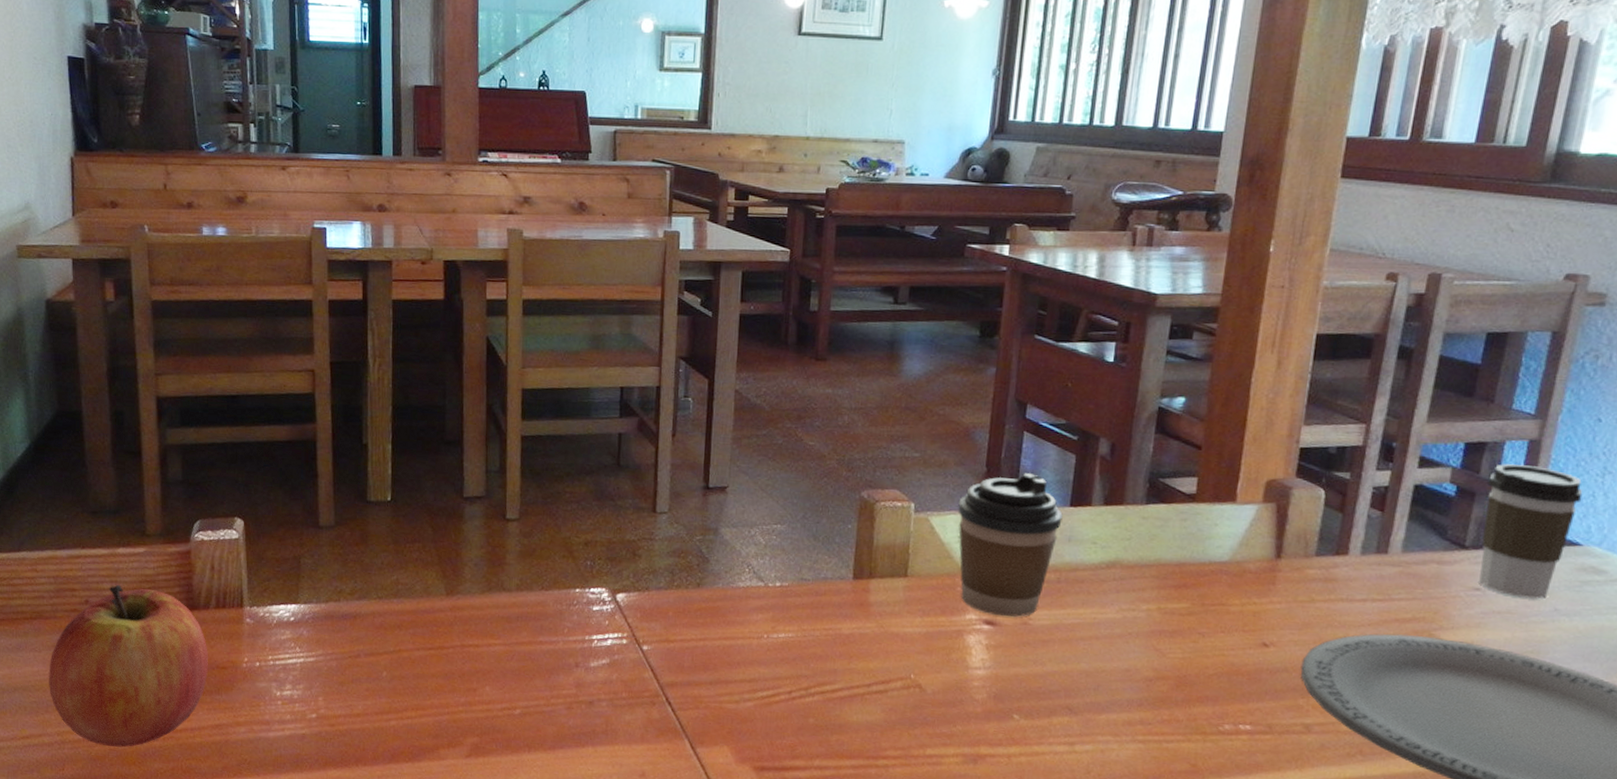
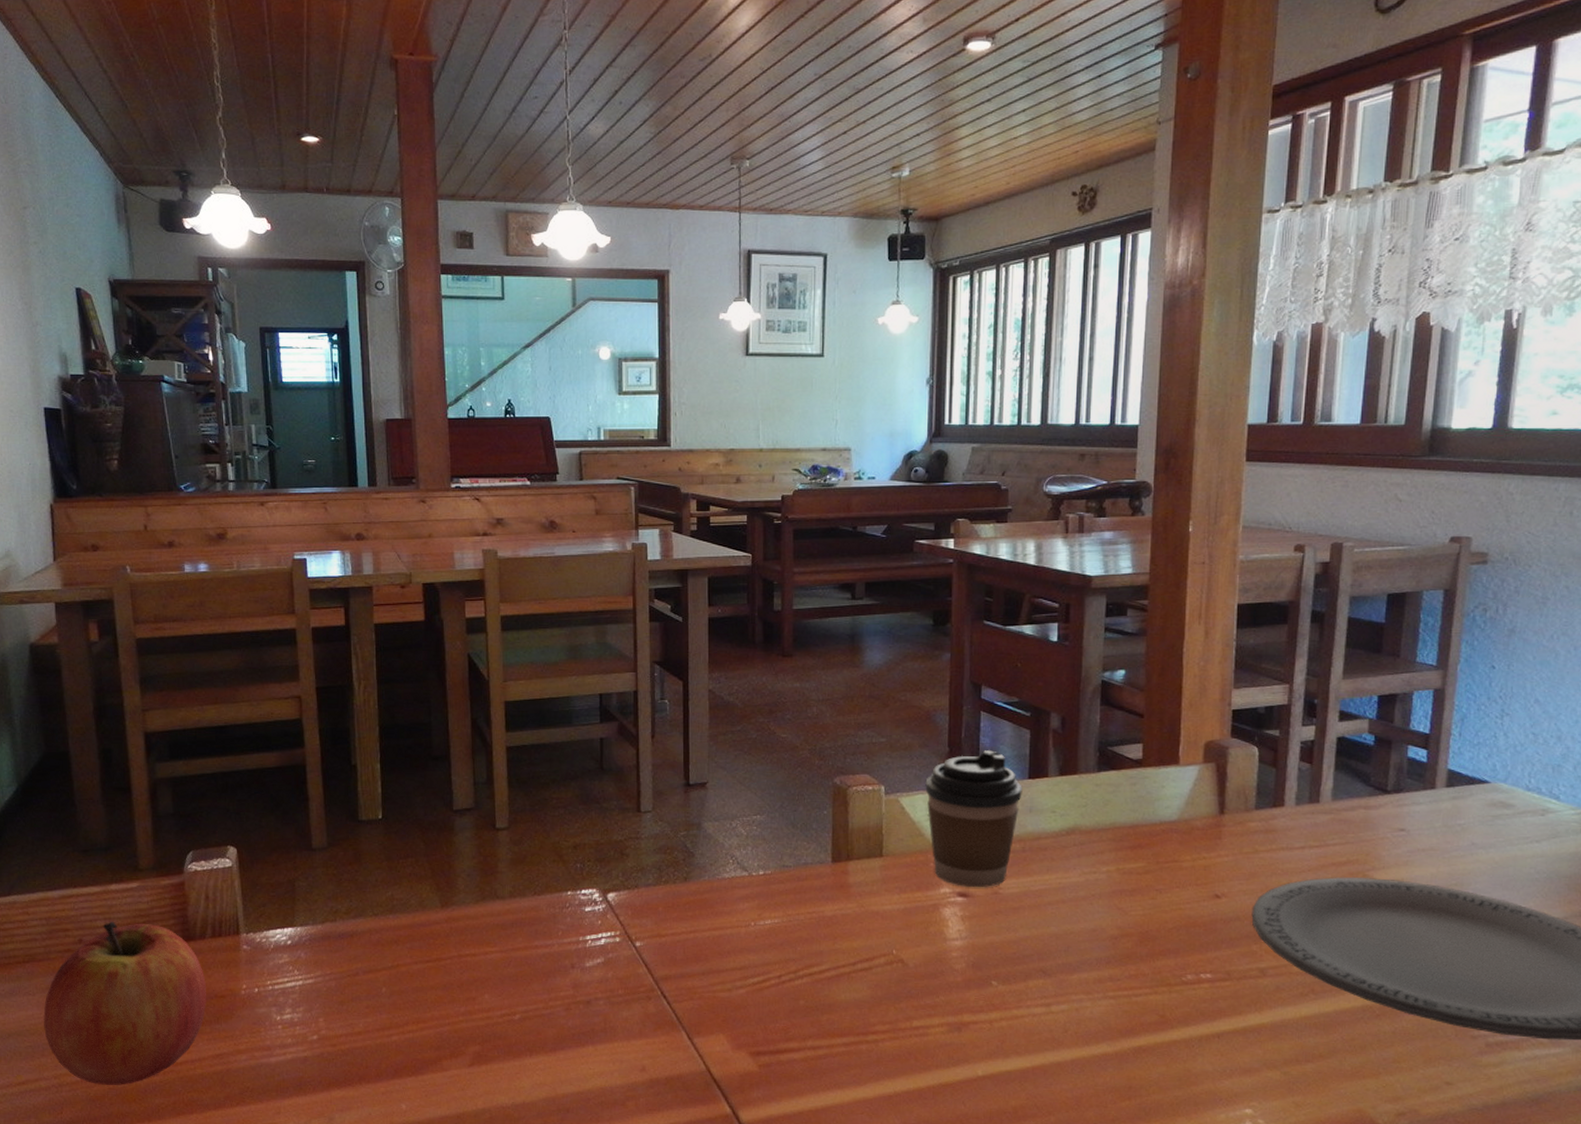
coffee cup: present [1479,464,1583,599] -> none [1402,713,1486,835]

